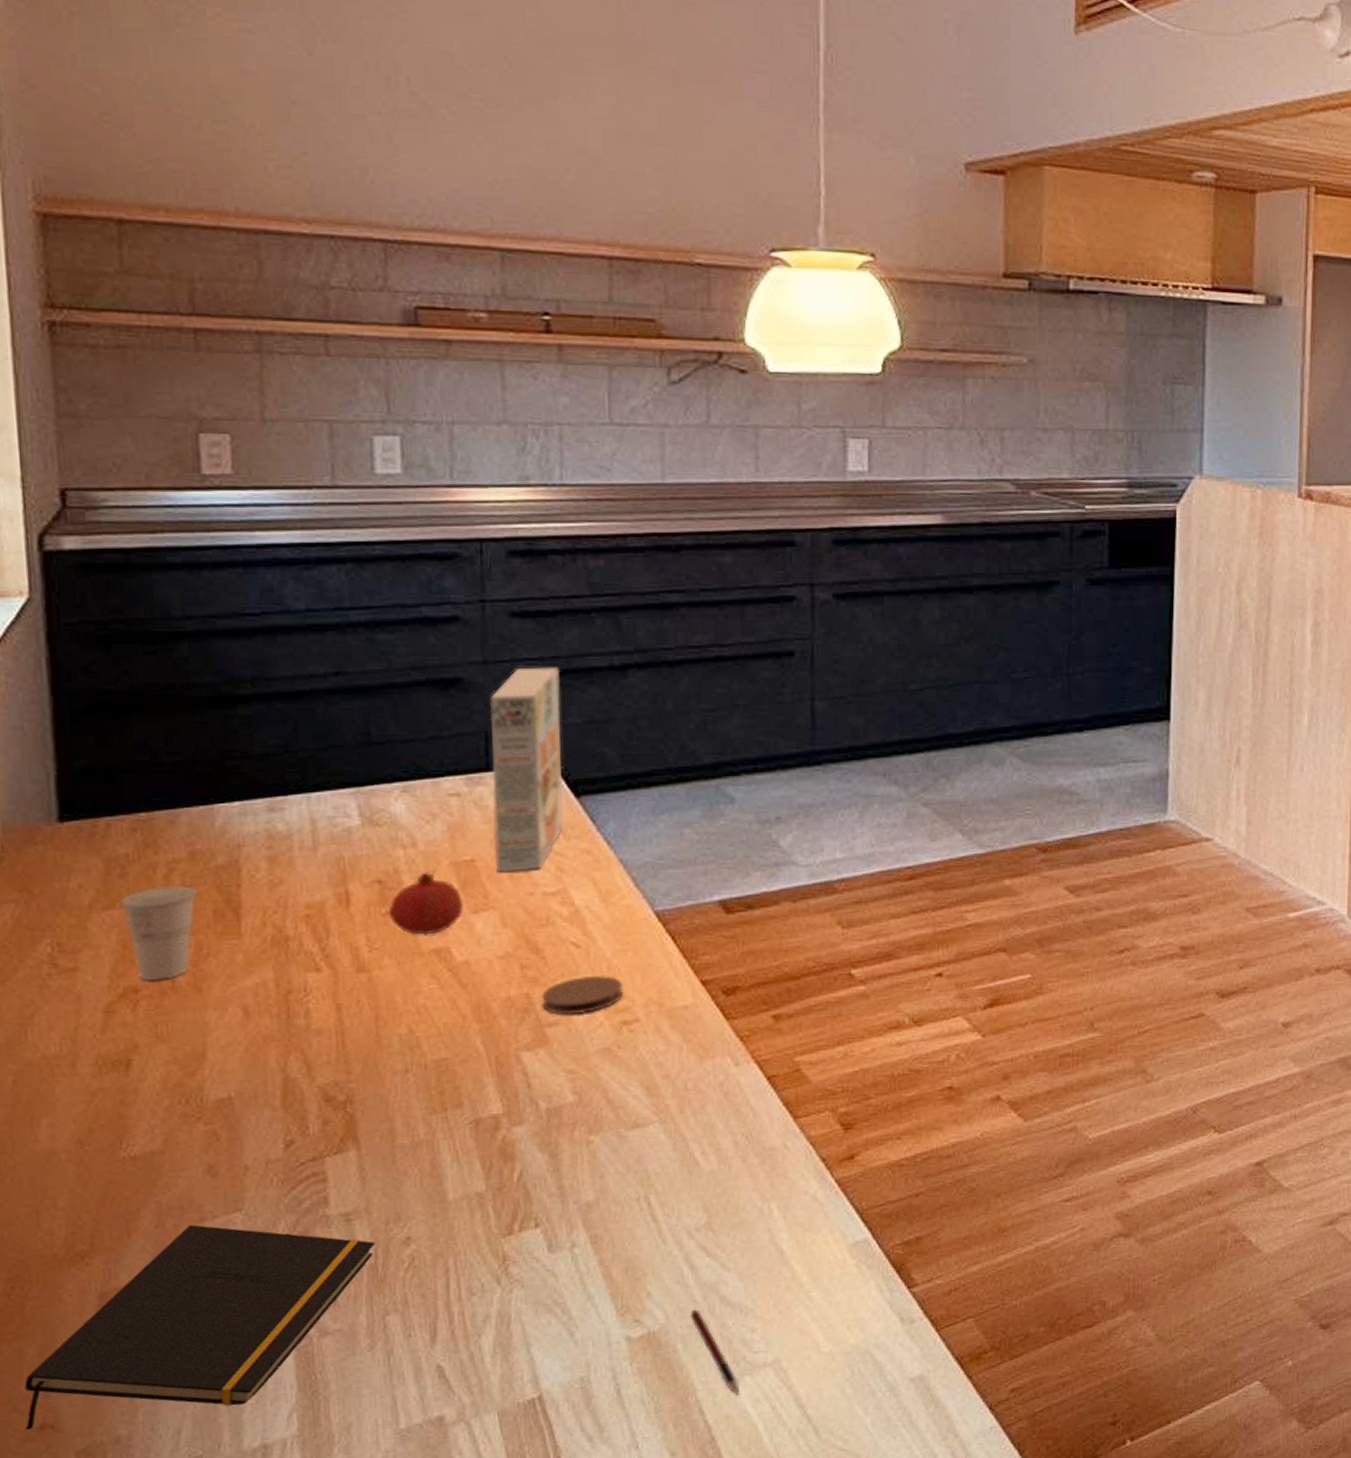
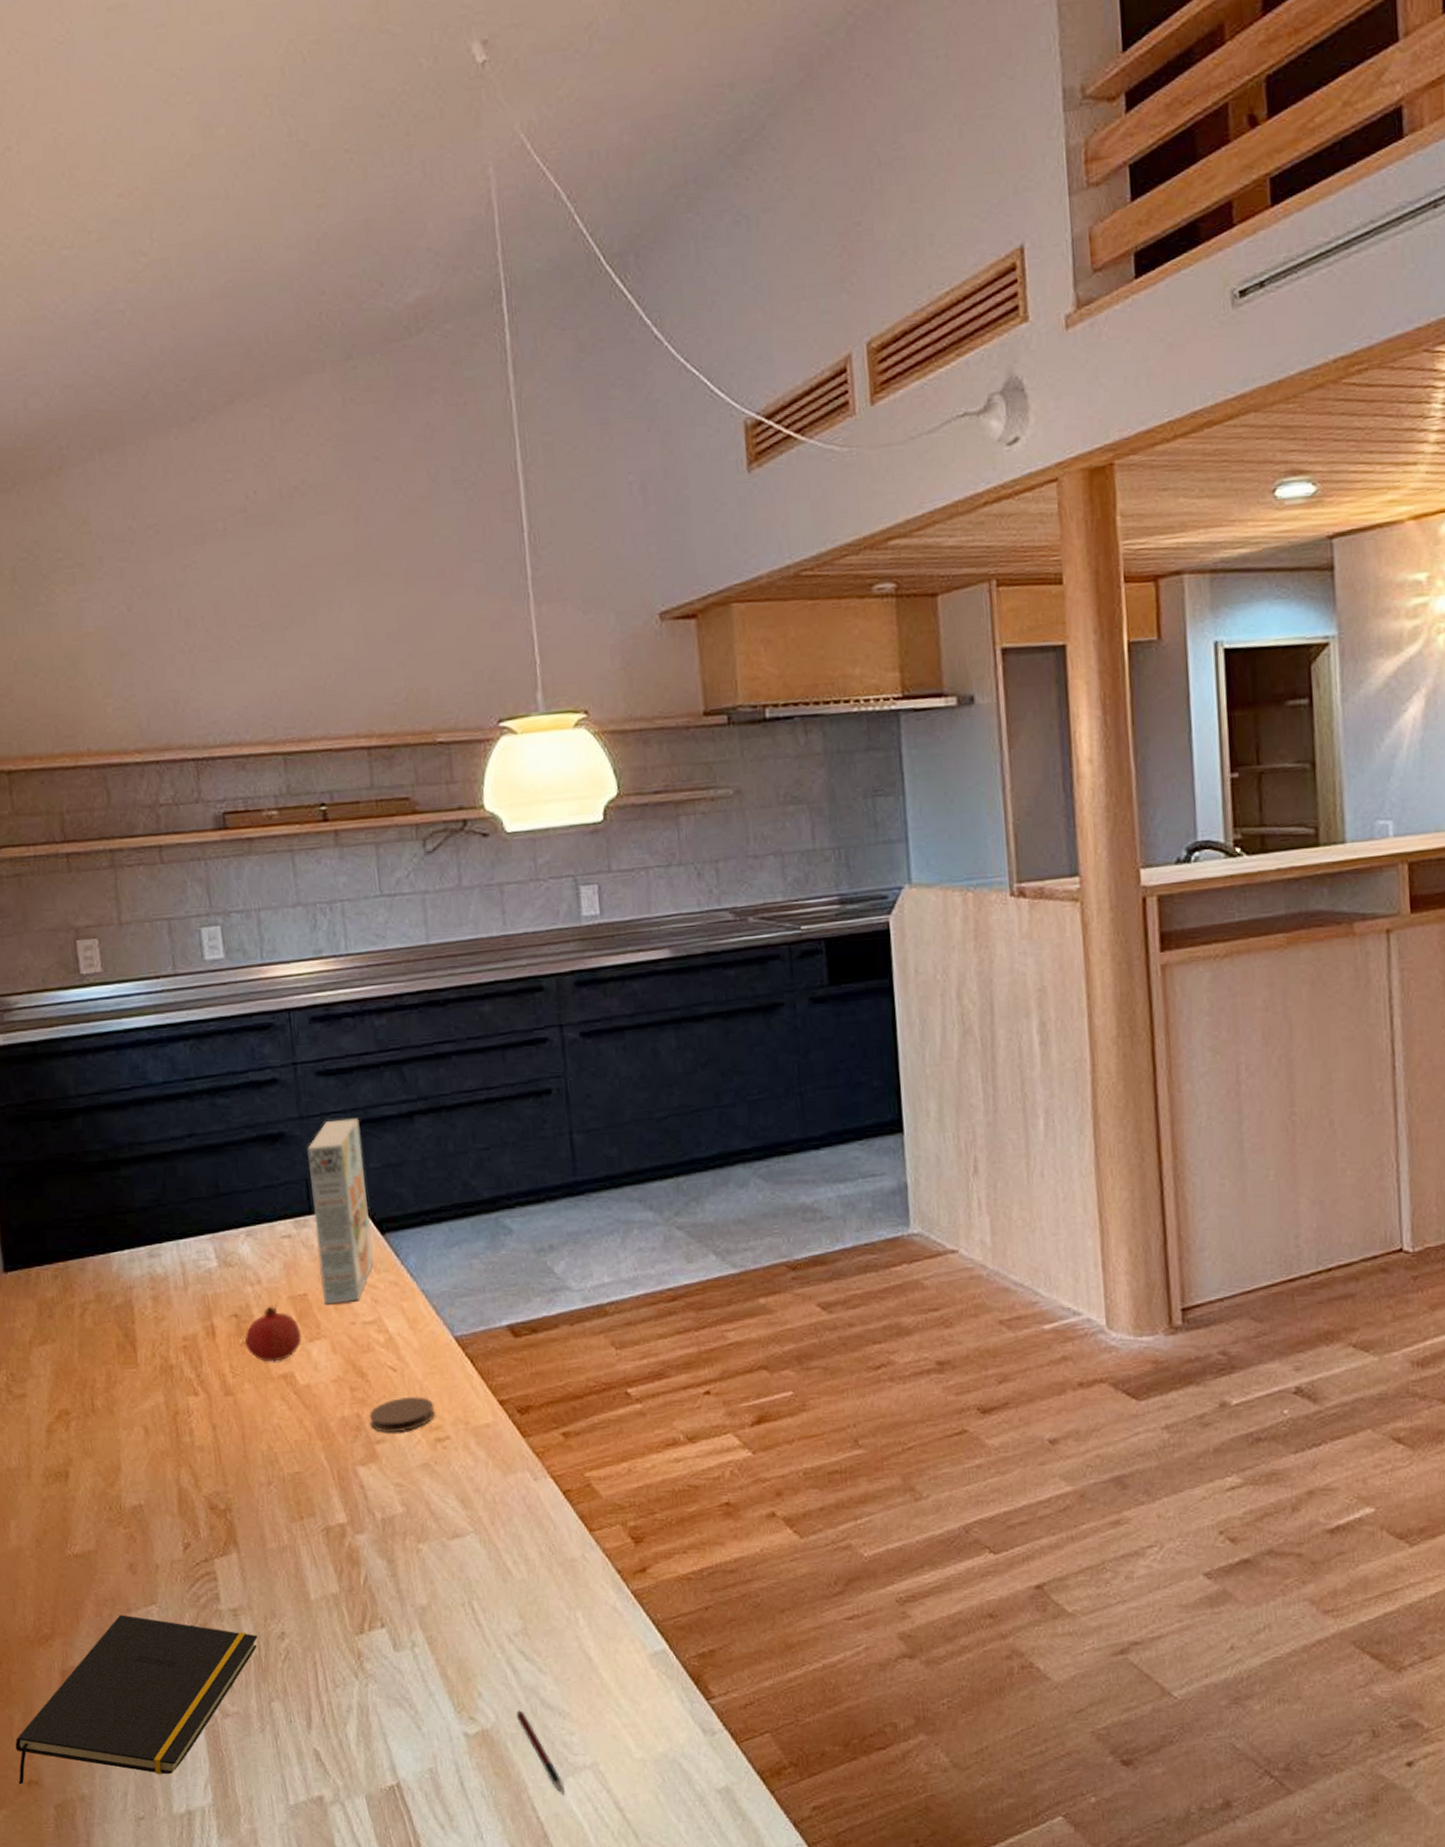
cup: present [120,884,198,982] -> none [51,1322,105,1406]

